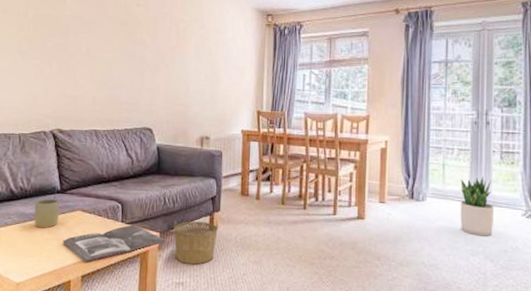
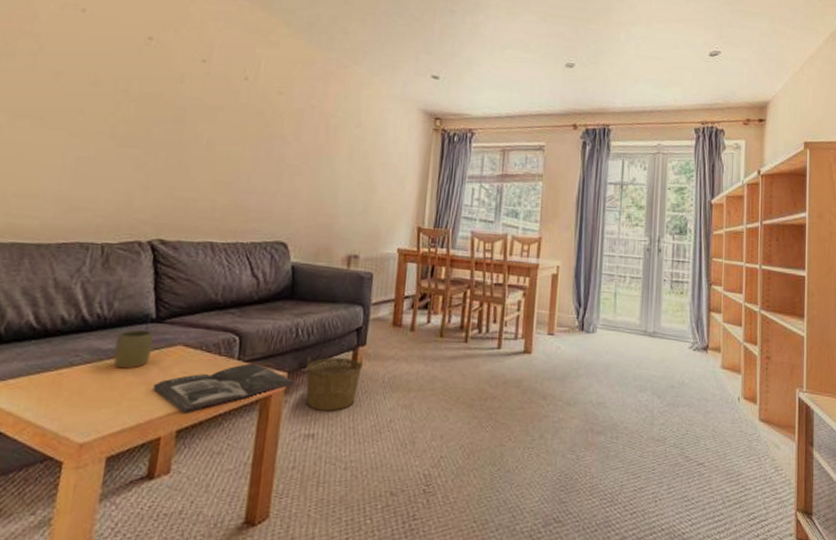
planter: present [459,177,493,237] -> none [629,307,662,371]

